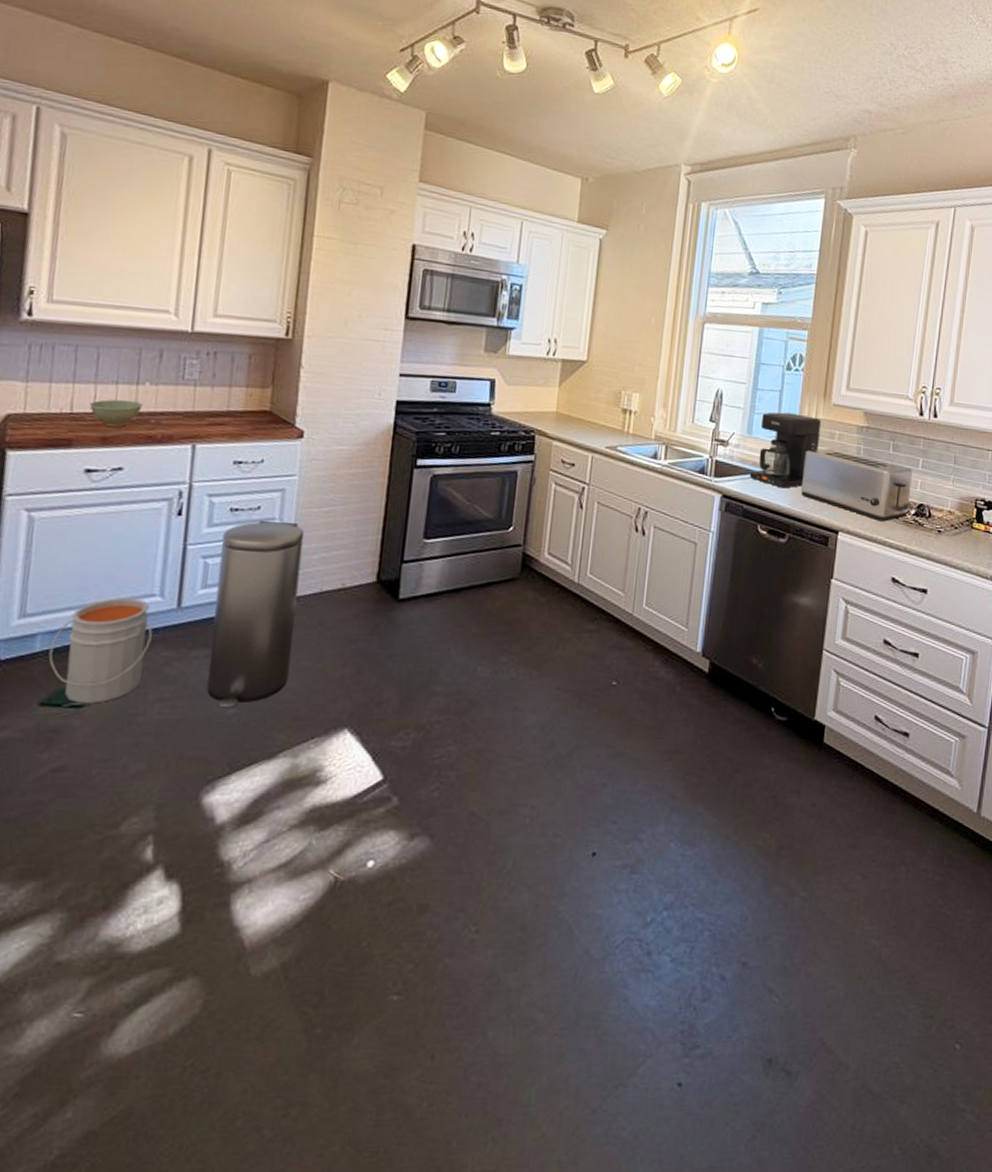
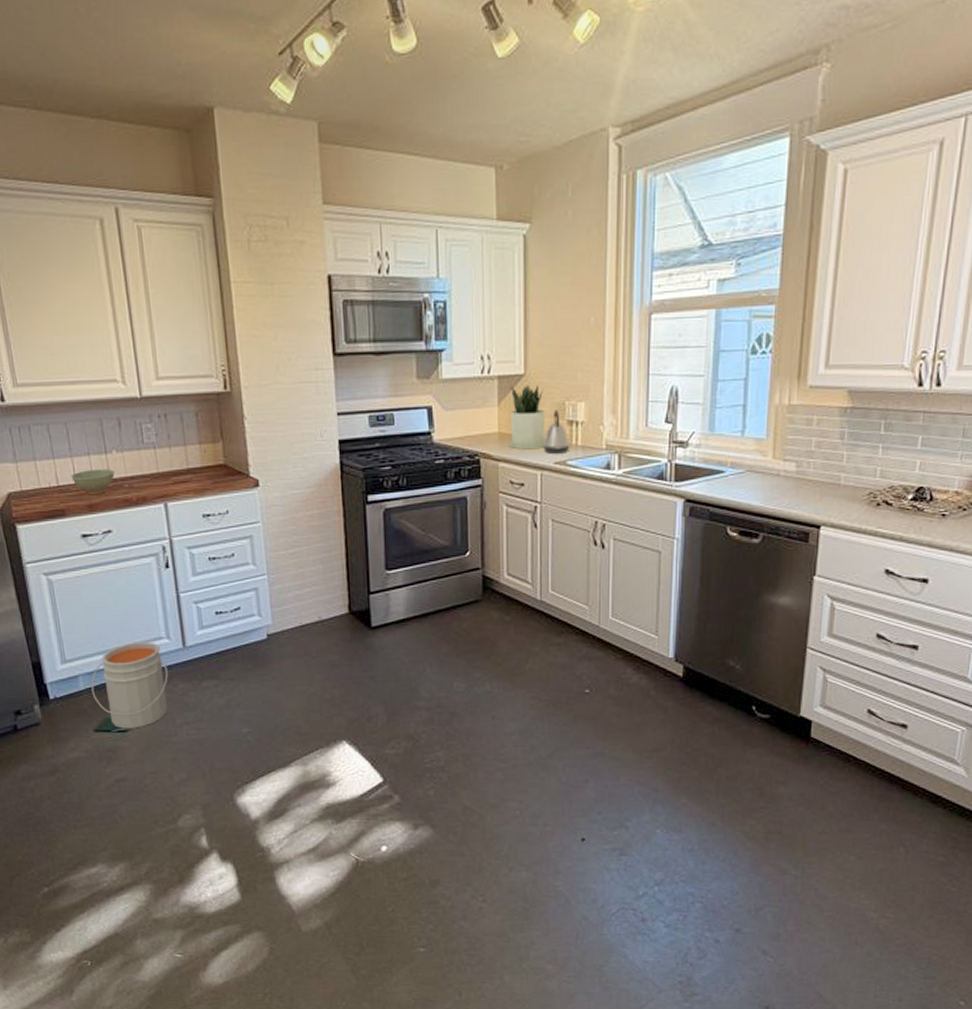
pedal bin: present [206,520,305,708] -> none [206,565,287,728]
planter: none [563,370,602,432] -> present [508,384,545,450]
kettle: none [597,397,622,439] -> present [543,410,570,454]
coffee maker: present [749,412,821,489] -> none [714,402,795,486]
toaster: present [800,448,913,522] -> none [774,436,910,511]

